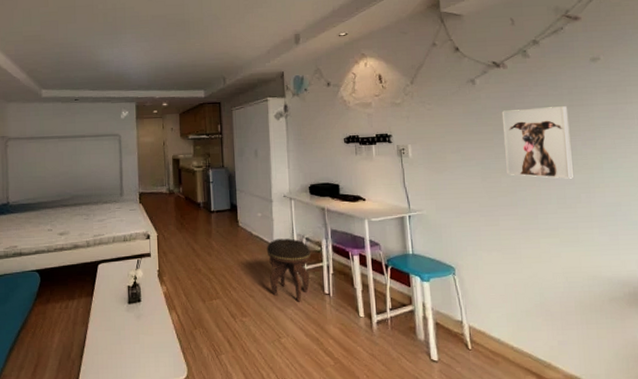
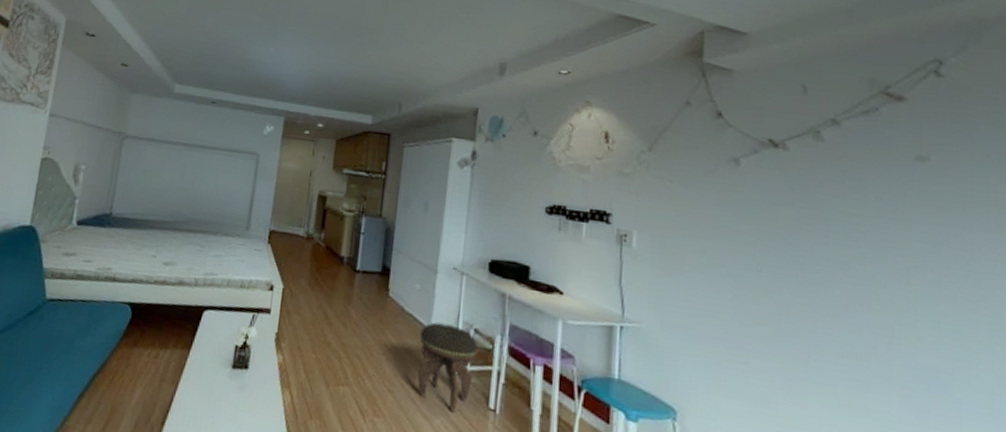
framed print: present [502,106,573,179] -> none [770,207,872,319]

